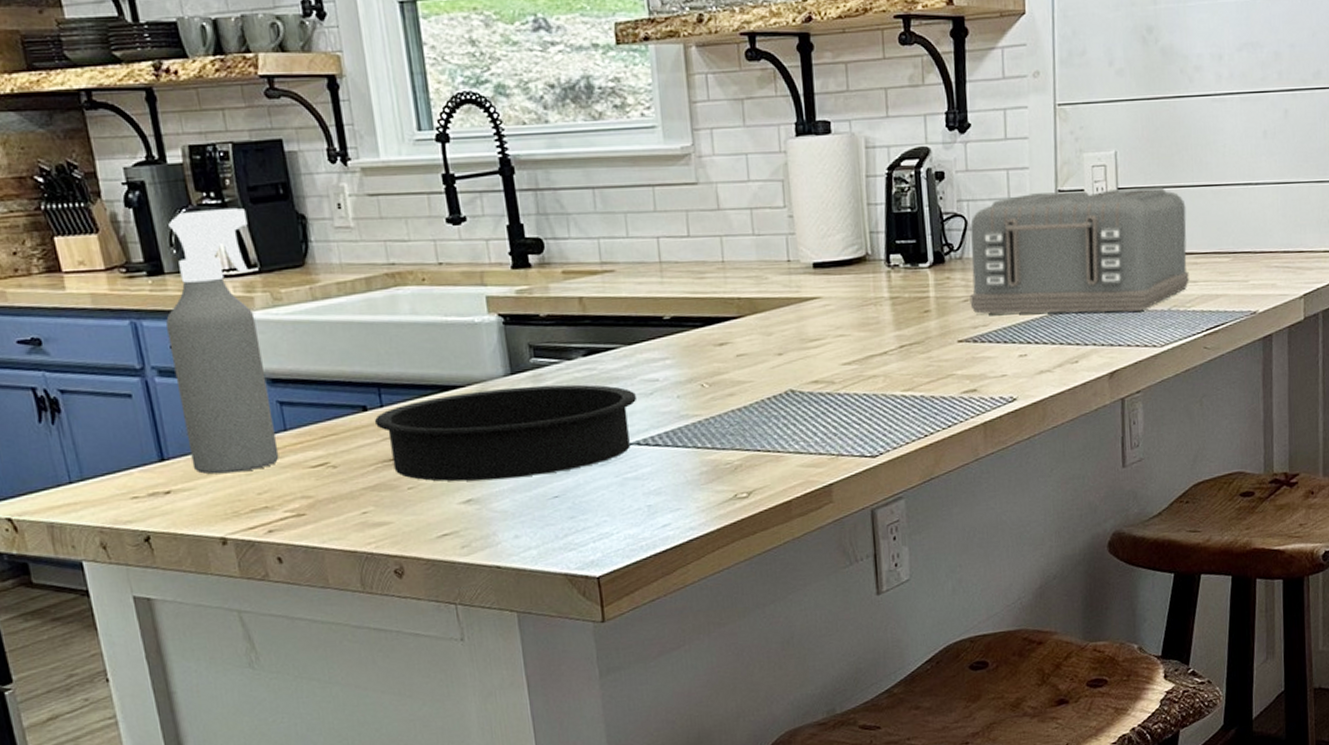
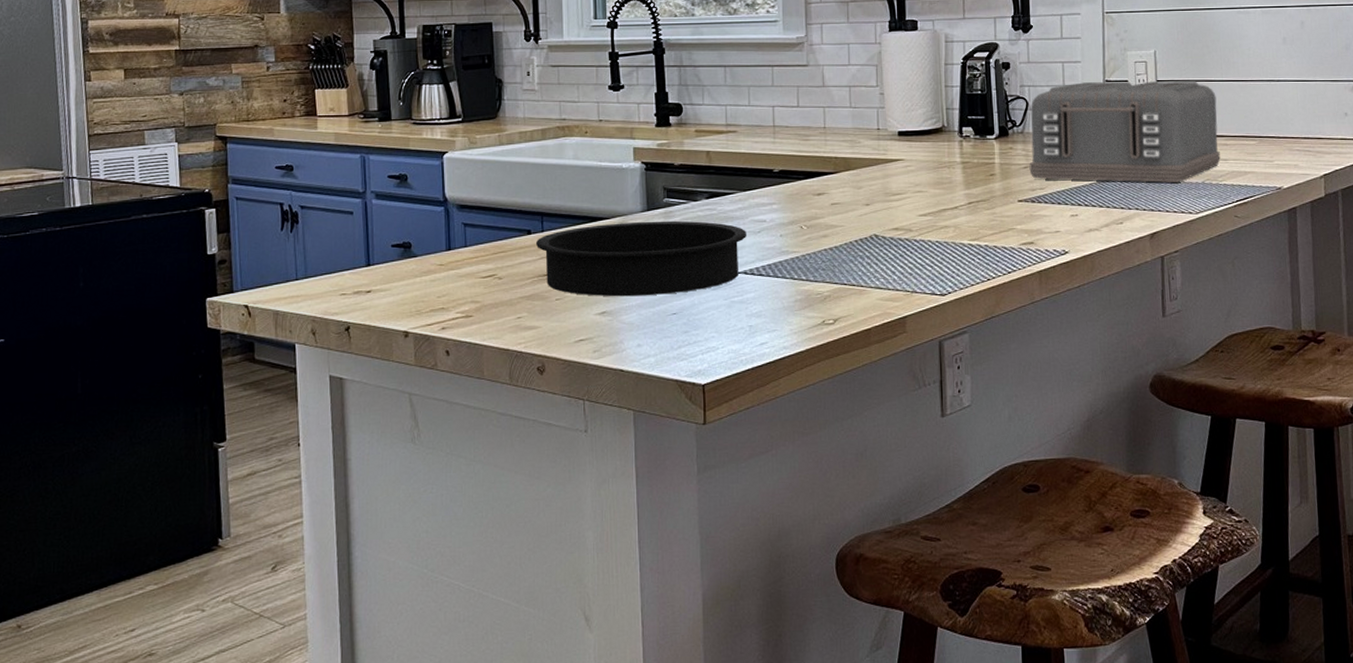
spray bottle: present [166,208,279,475] -> none [387,73,459,279]

